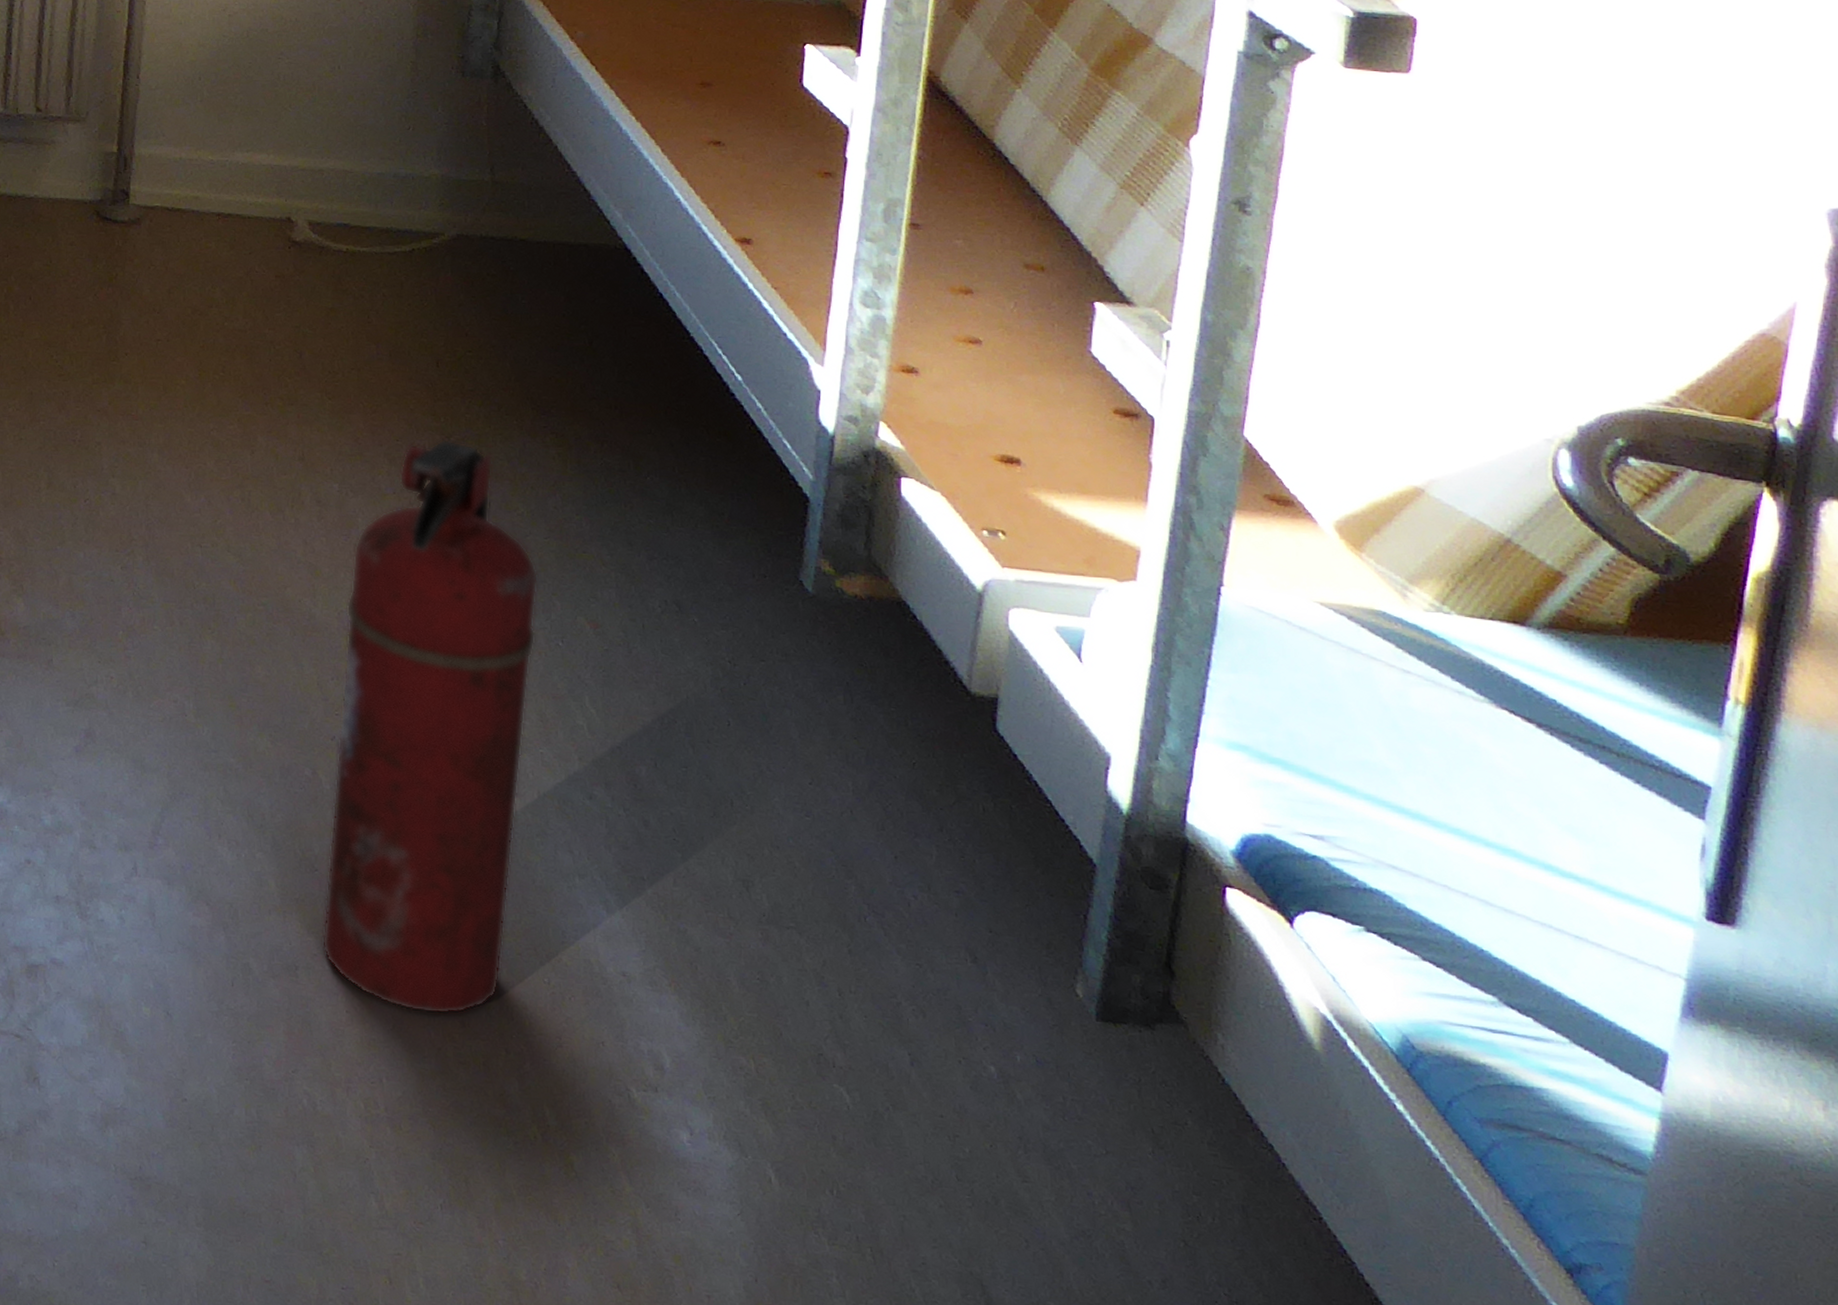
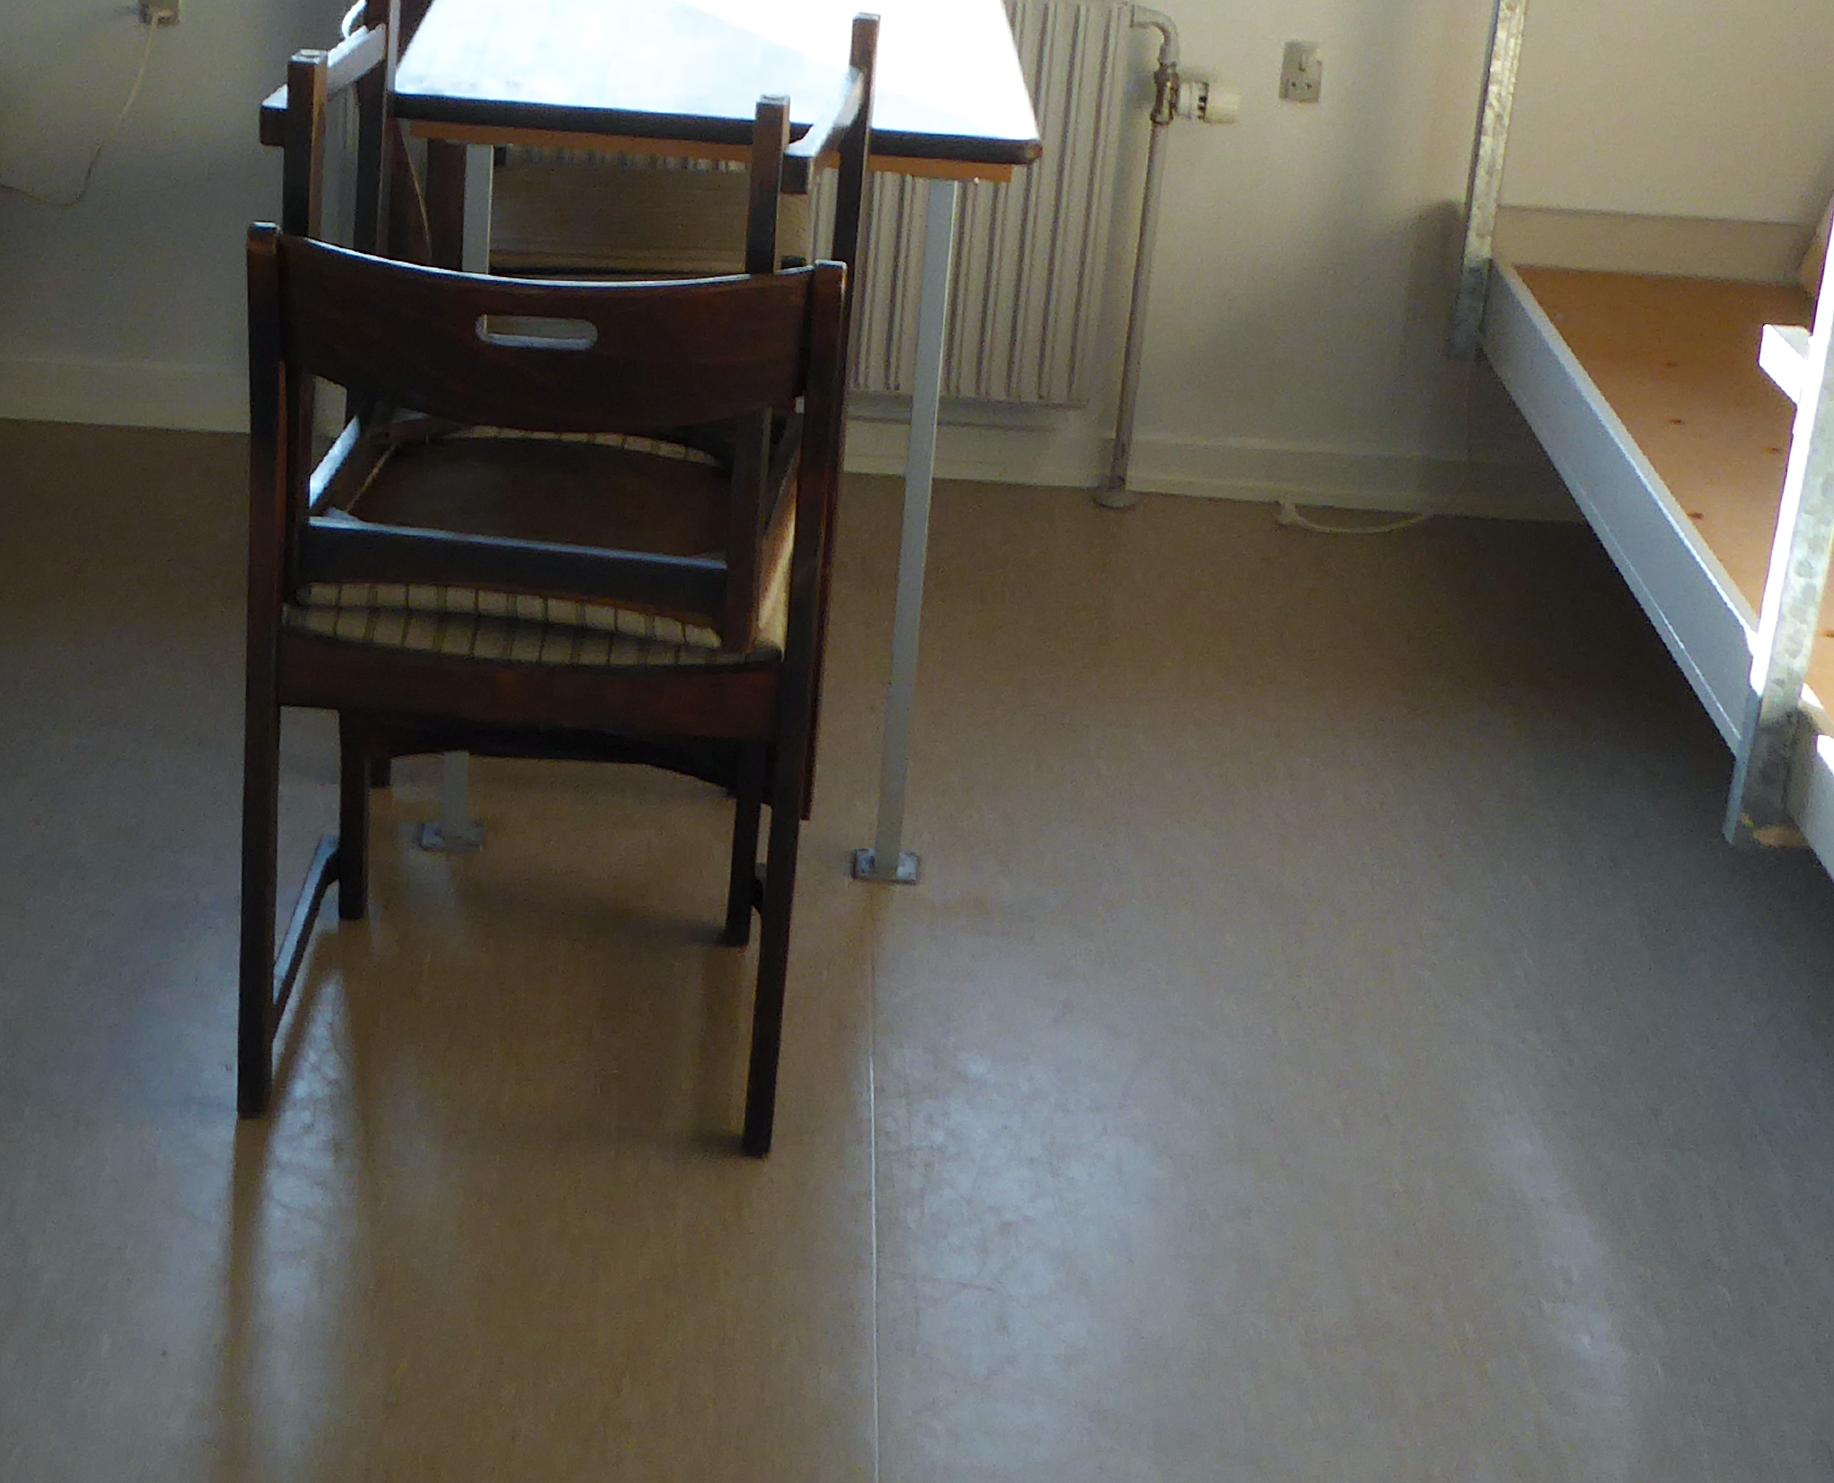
fire extinguisher: present [321,439,539,1015] -> none [1273,712,1489,1245]

